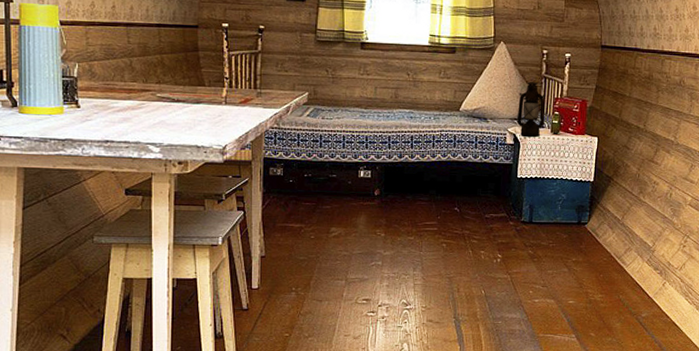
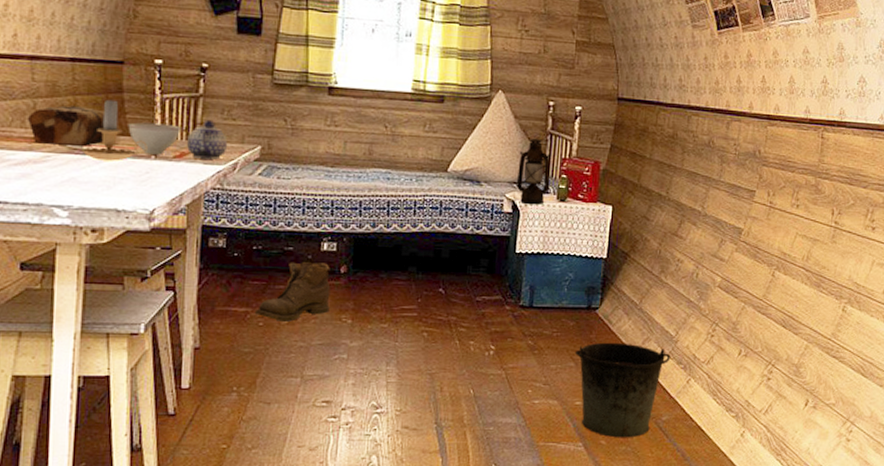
bread loaf: none [126,62,185,95] -> present [28,105,104,146]
candle: none [168,56,219,107] -> present [81,98,148,161]
bowl: none [203,75,245,101] -> present [128,122,182,155]
teapot: none [249,71,282,104] -> present [186,119,228,160]
boot: none [307,186,367,235] -> present [254,262,331,322]
bucket: none [567,251,649,330] -> present [574,342,671,437]

